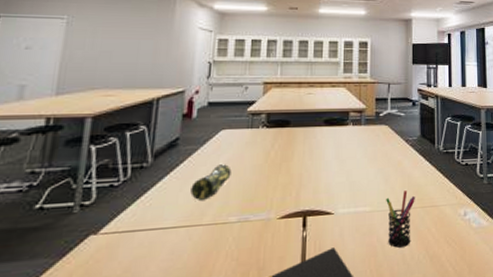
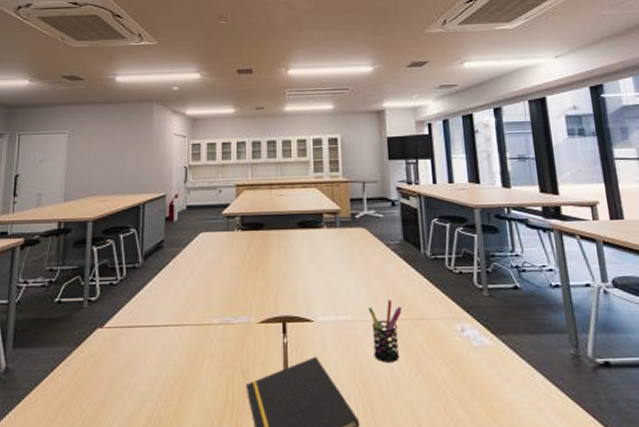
pencil case: present [190,163,232,200] -> none [177,265,212,301]

